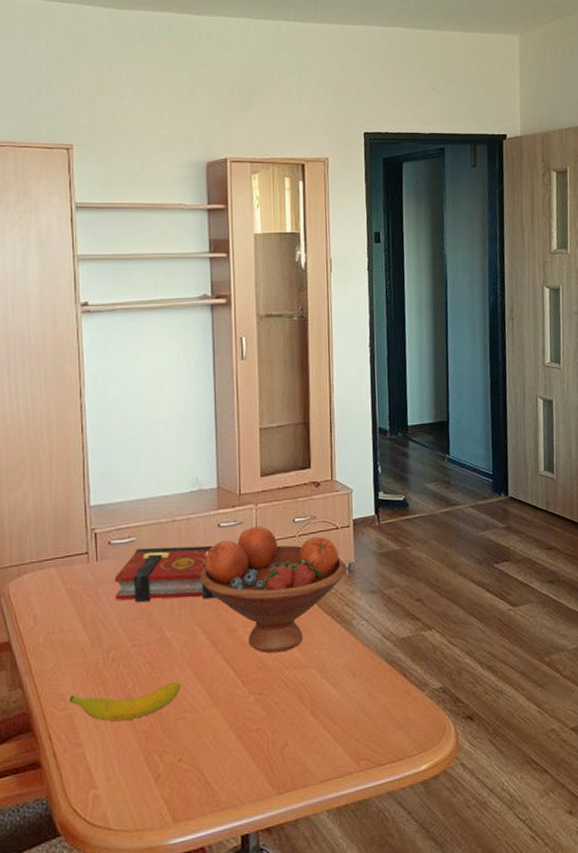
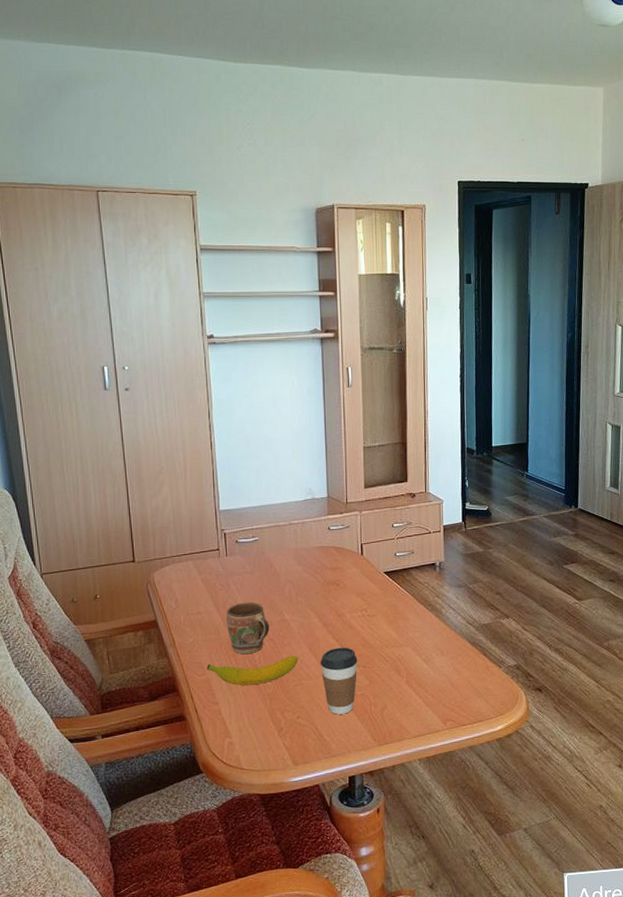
mug: none [95,616,146,683] -> present [226,602,269,655]
book: present [114,545,217,603] -> none [241,545,328,591]
fruit bowl: present [199,526,346,653] -> none [313,530,437,634]
coffee cup: none [207,670,253,756] -> present [320,647,358,715]

